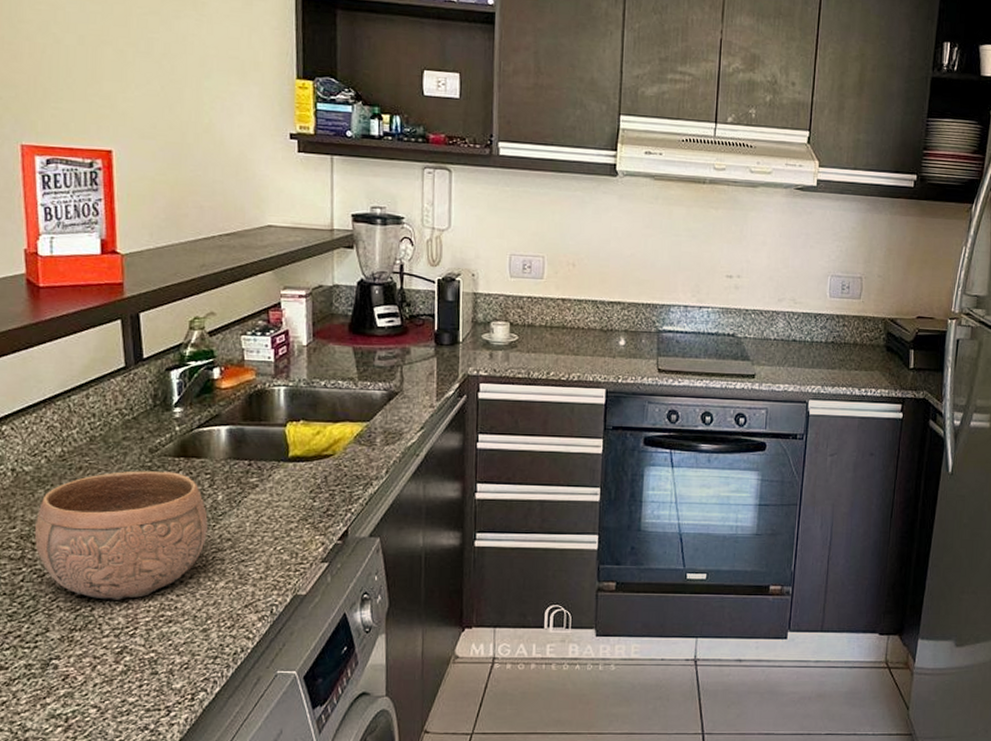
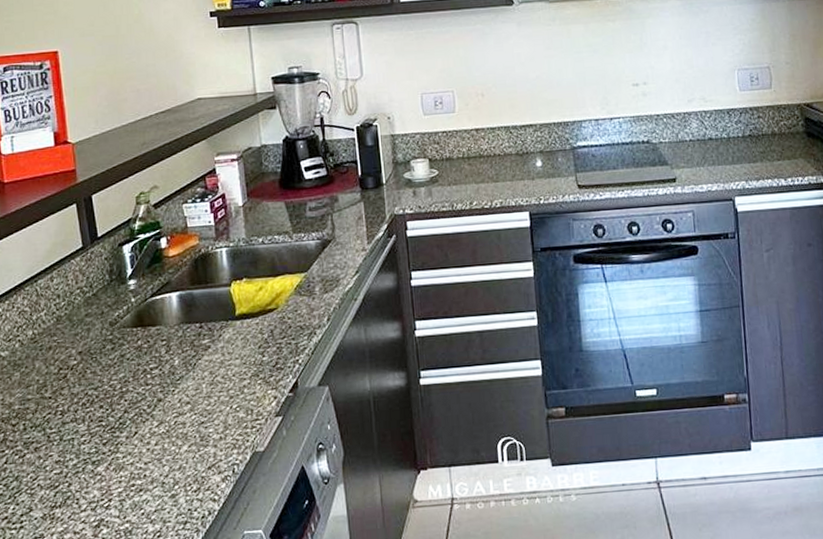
bowl: present [34,471,208,600] -> none [13,342,168,475]

